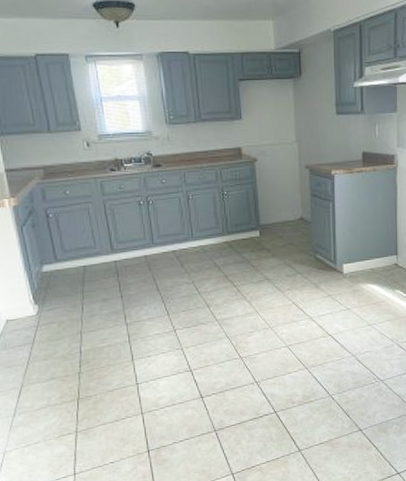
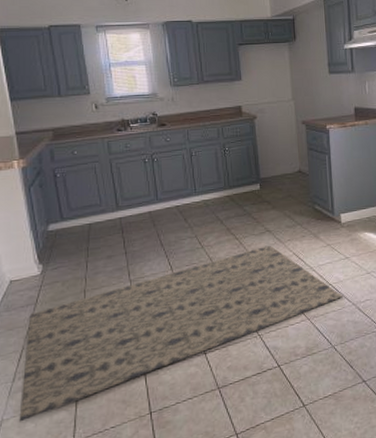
rug: none [21,293,342,454] -> present [19,245,343,422]

